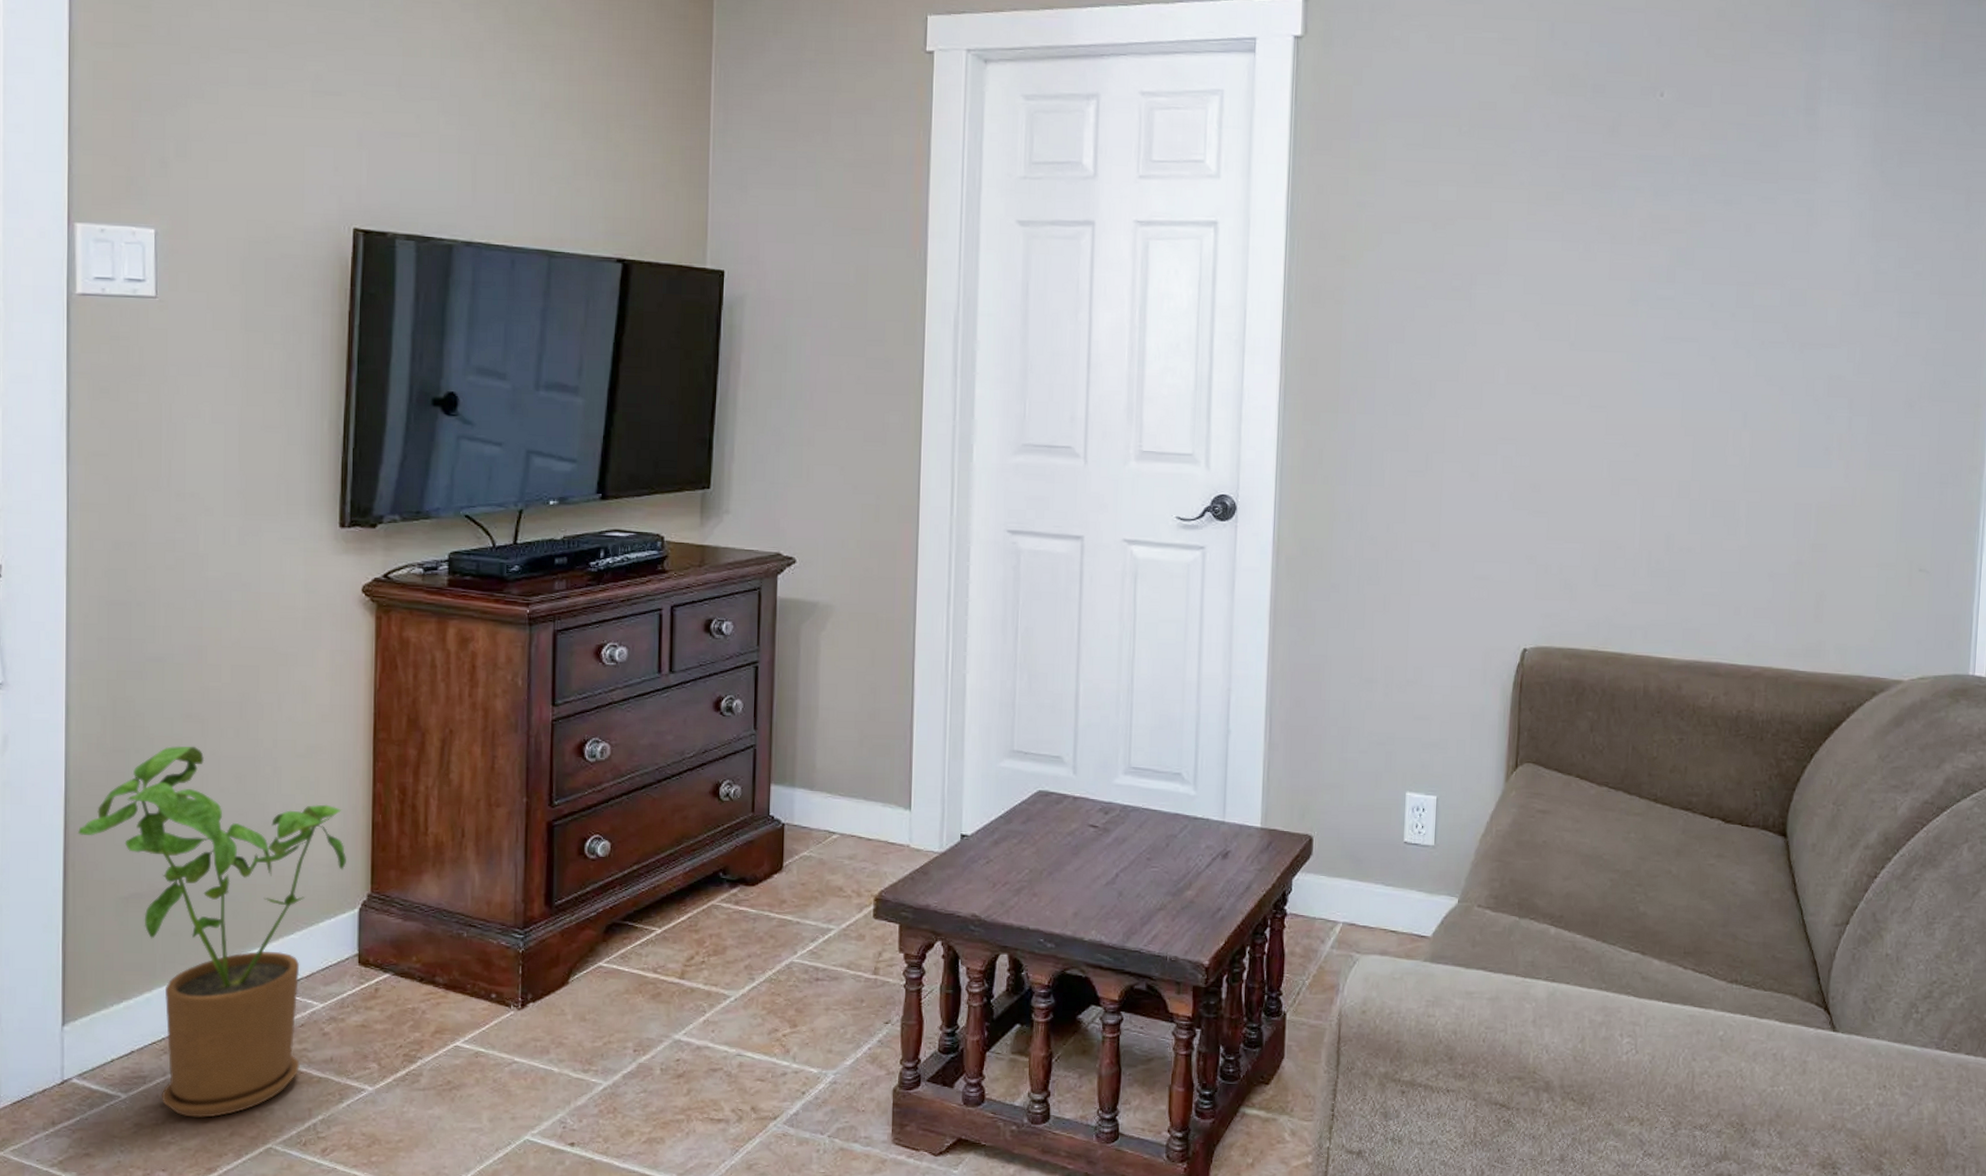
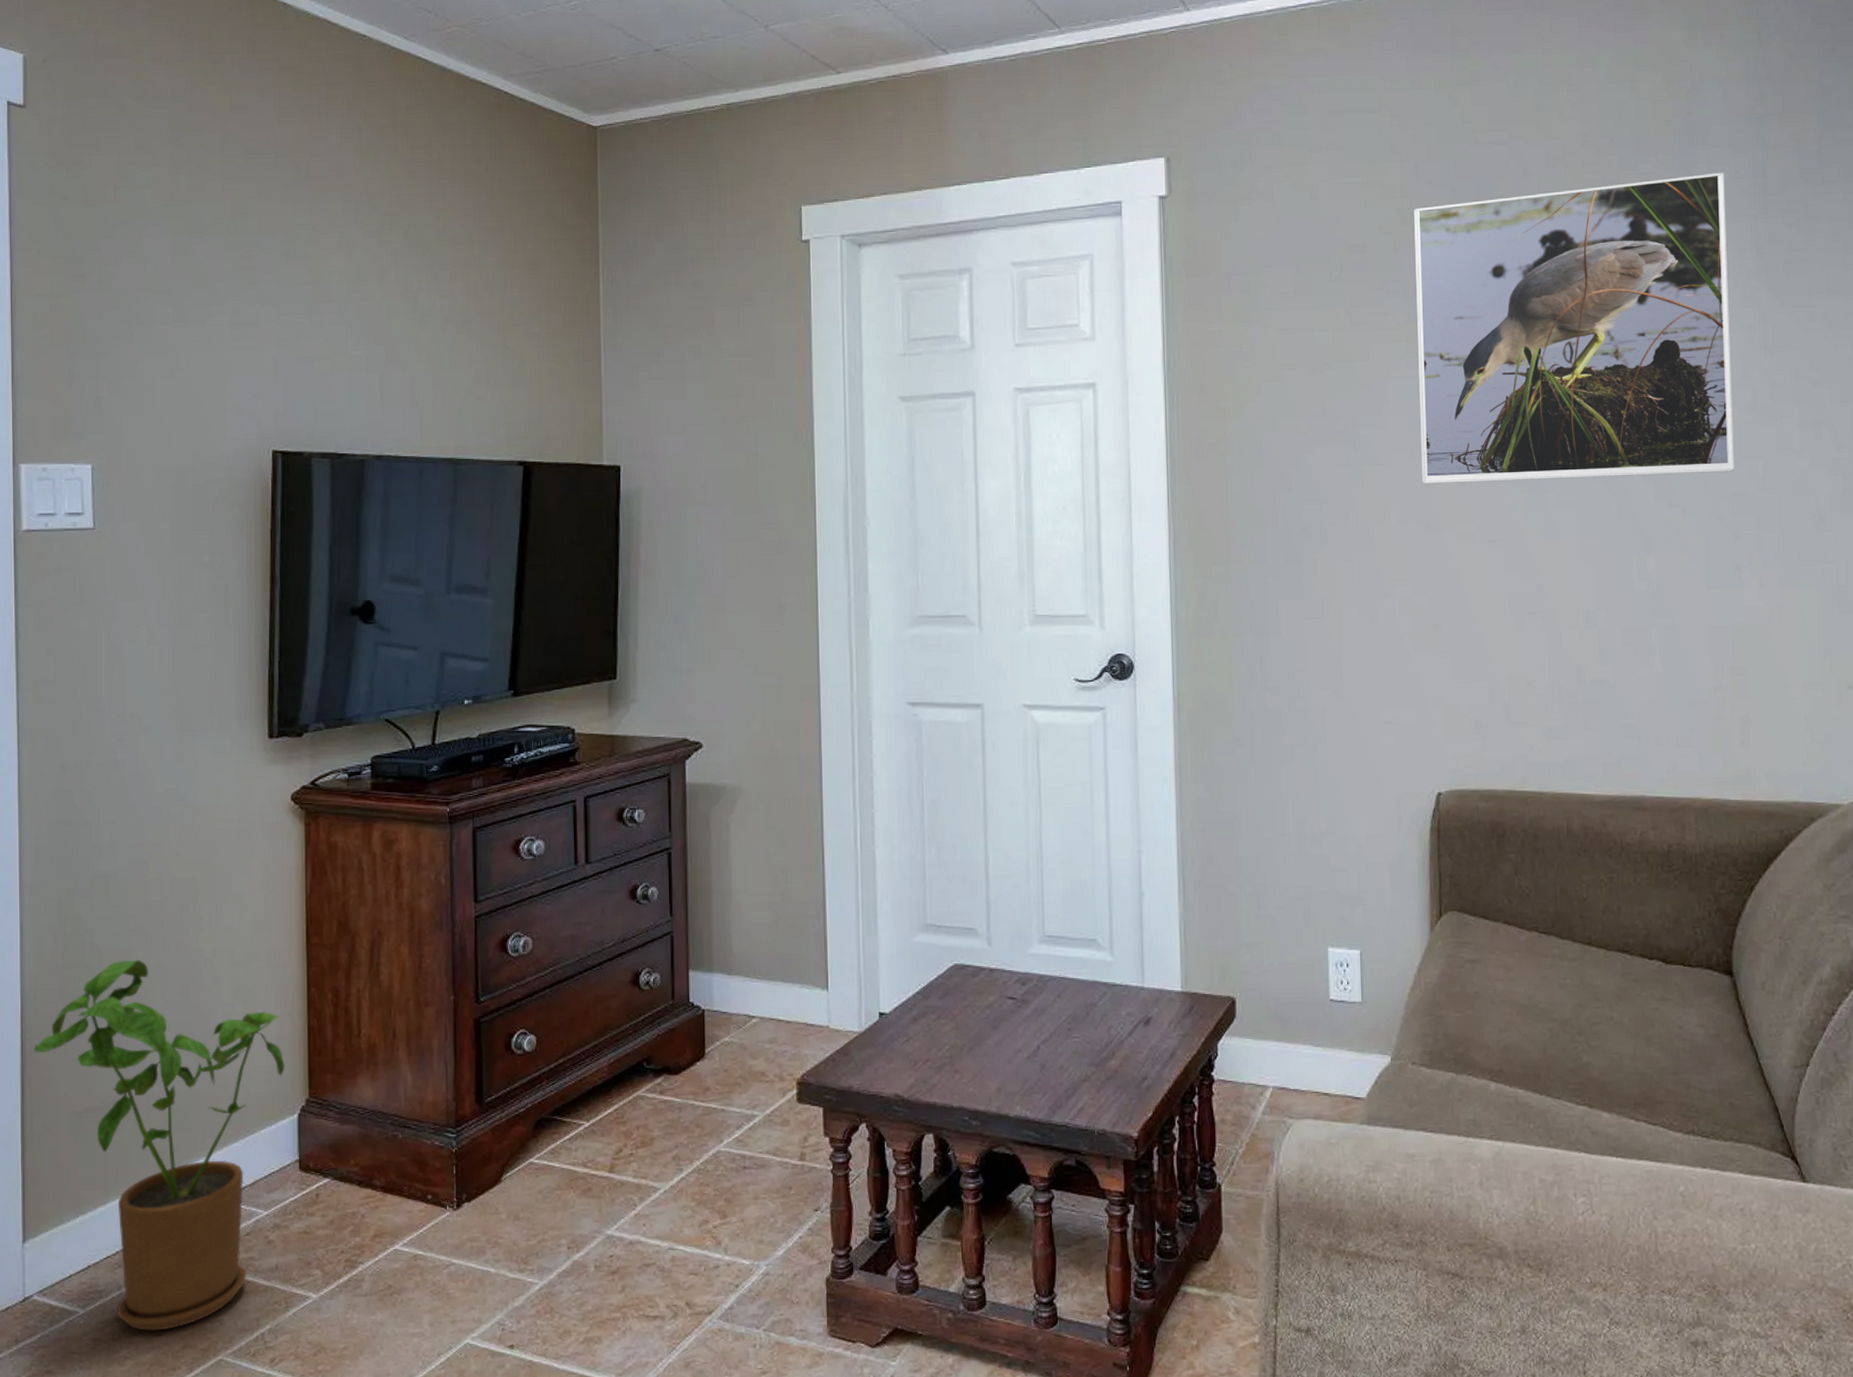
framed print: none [1533,58,1850,355] -> present [1414,172,1735,485]

